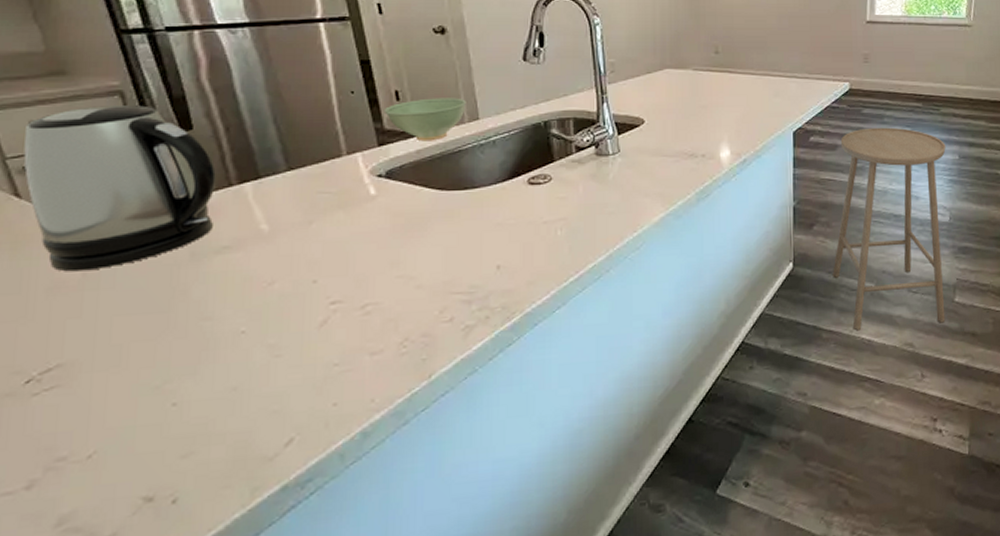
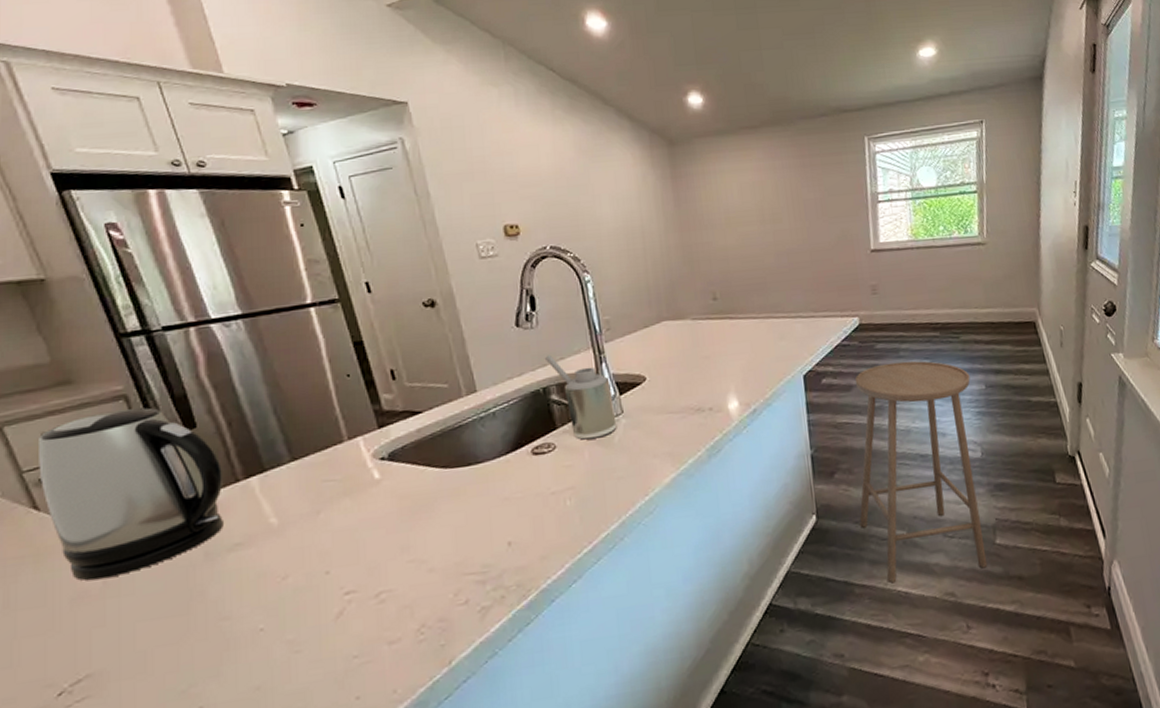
bowl: present [383,97,466,142] -> none [380,371,463,420]
soap dispenser: none [548,90,613,174] -> present [544,354,617,440]

